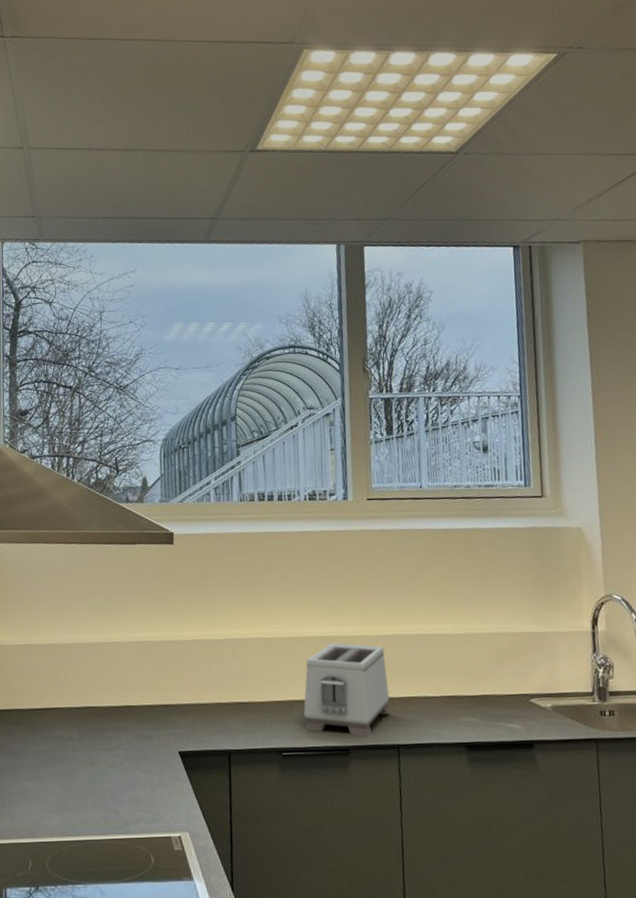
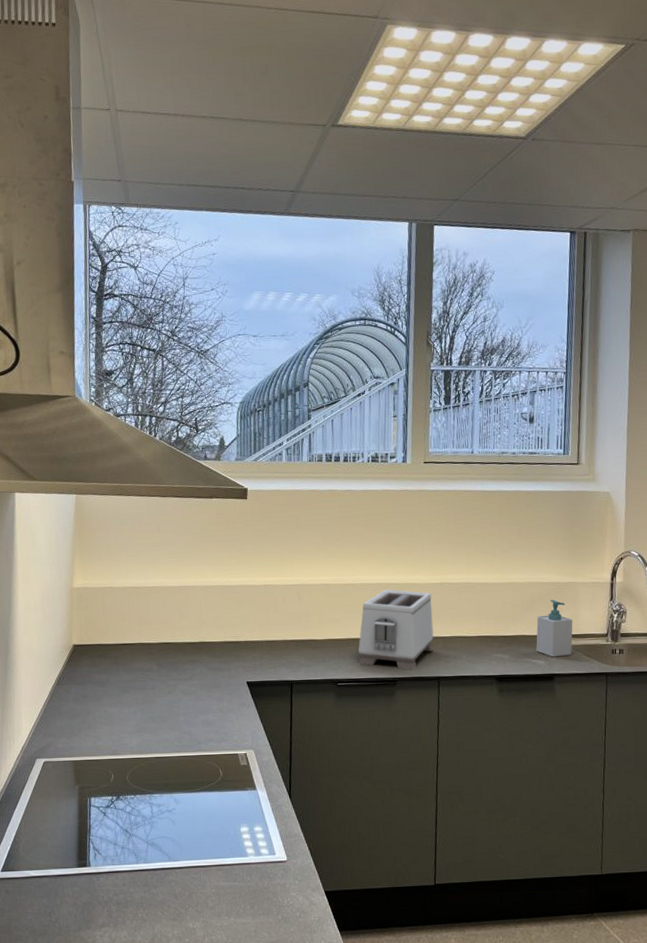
soap bottle: none [508,652,553,721] -> present [536,599,573,657]

